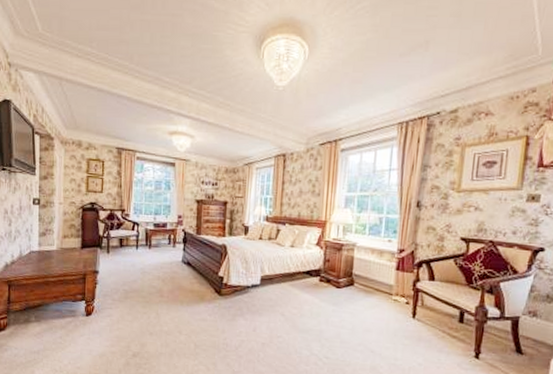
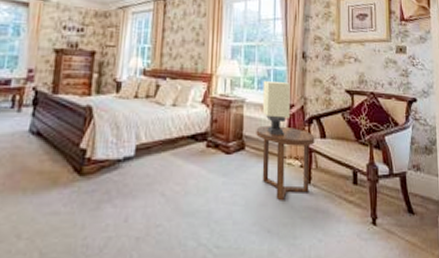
side table: none [365,266,423,330] -> present [256,125,315,201]
table lamp: none [372,227,402,277] -> present [262,80,290,137]

